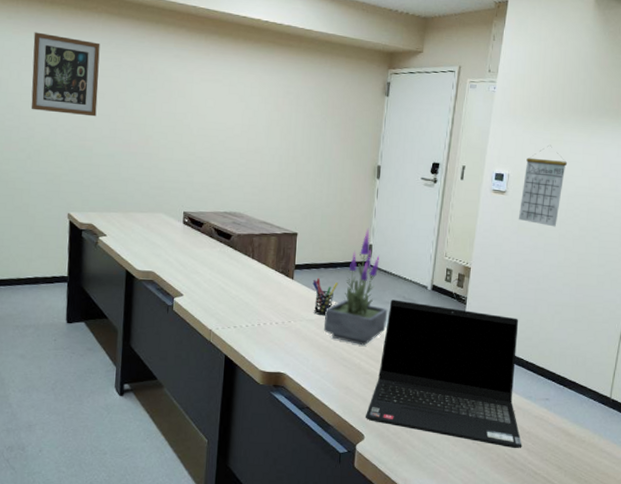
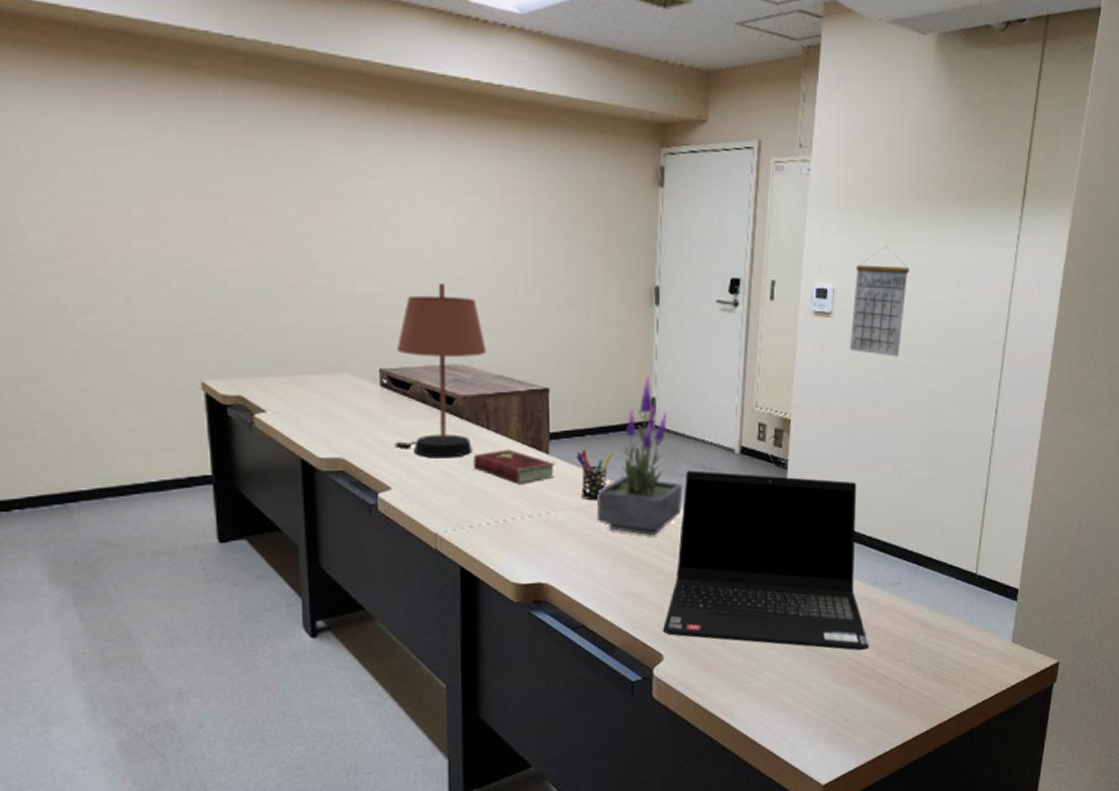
wall art: present [31,32,100,117] -> none [112,106,229,235]
table lamp: none [188,156,257,277] -> present [394,284,487,459]
hardcover book: none [240,274,297,300] -> present [472,449,555,484]

